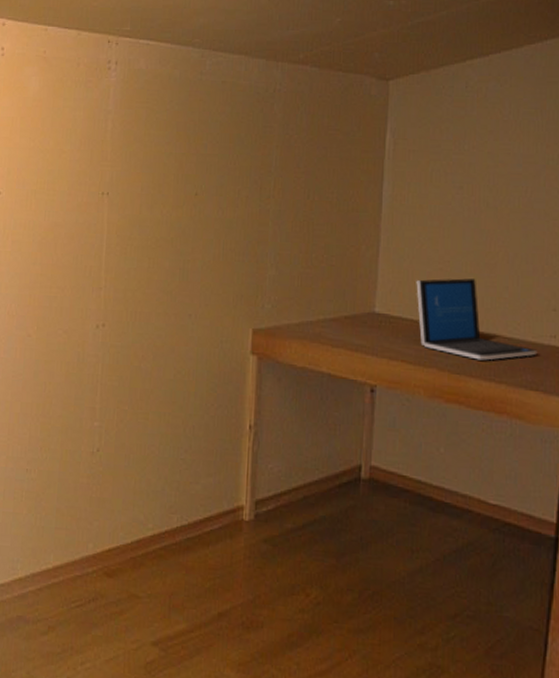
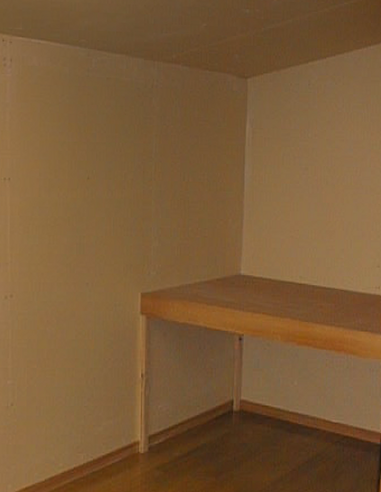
laptop: present [416,278,538,361] -> none [273,244,366,309]

